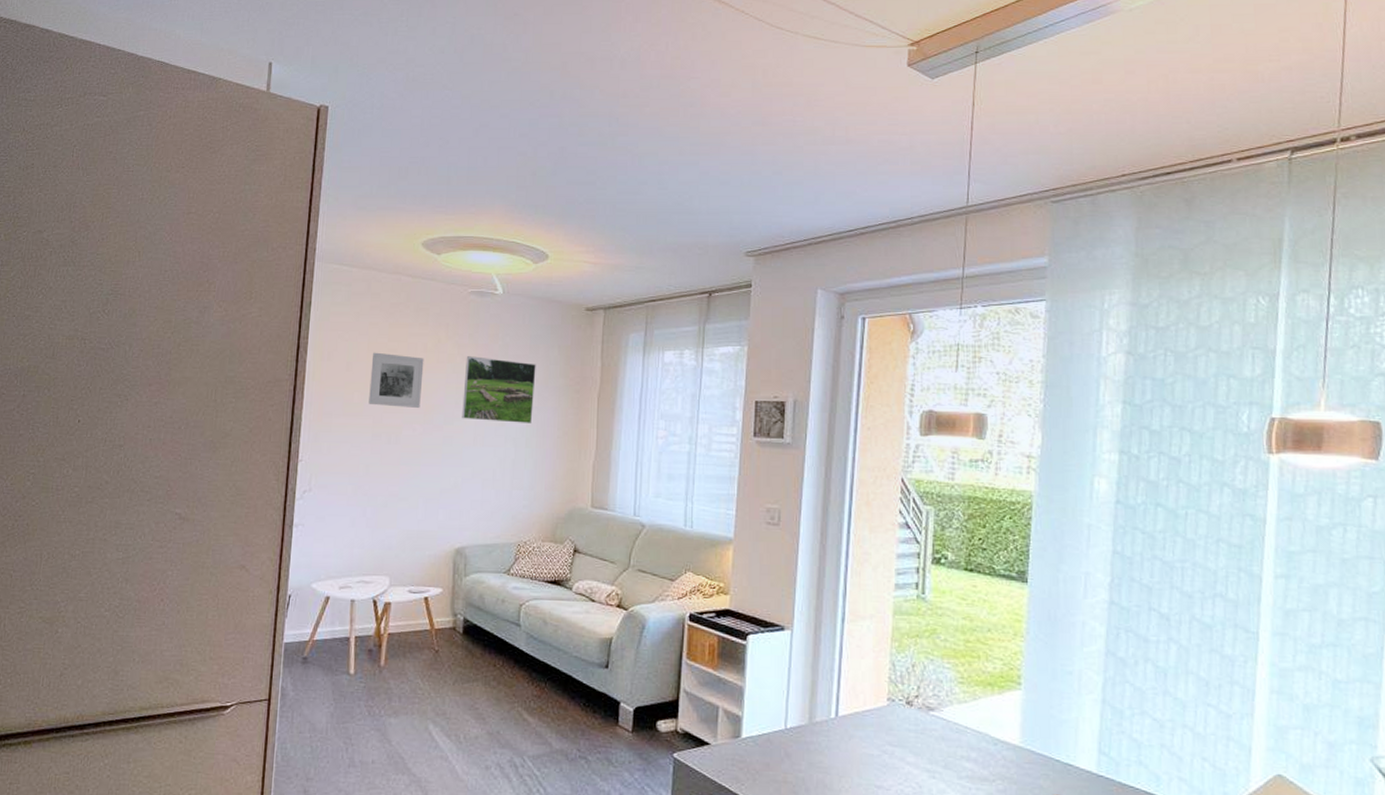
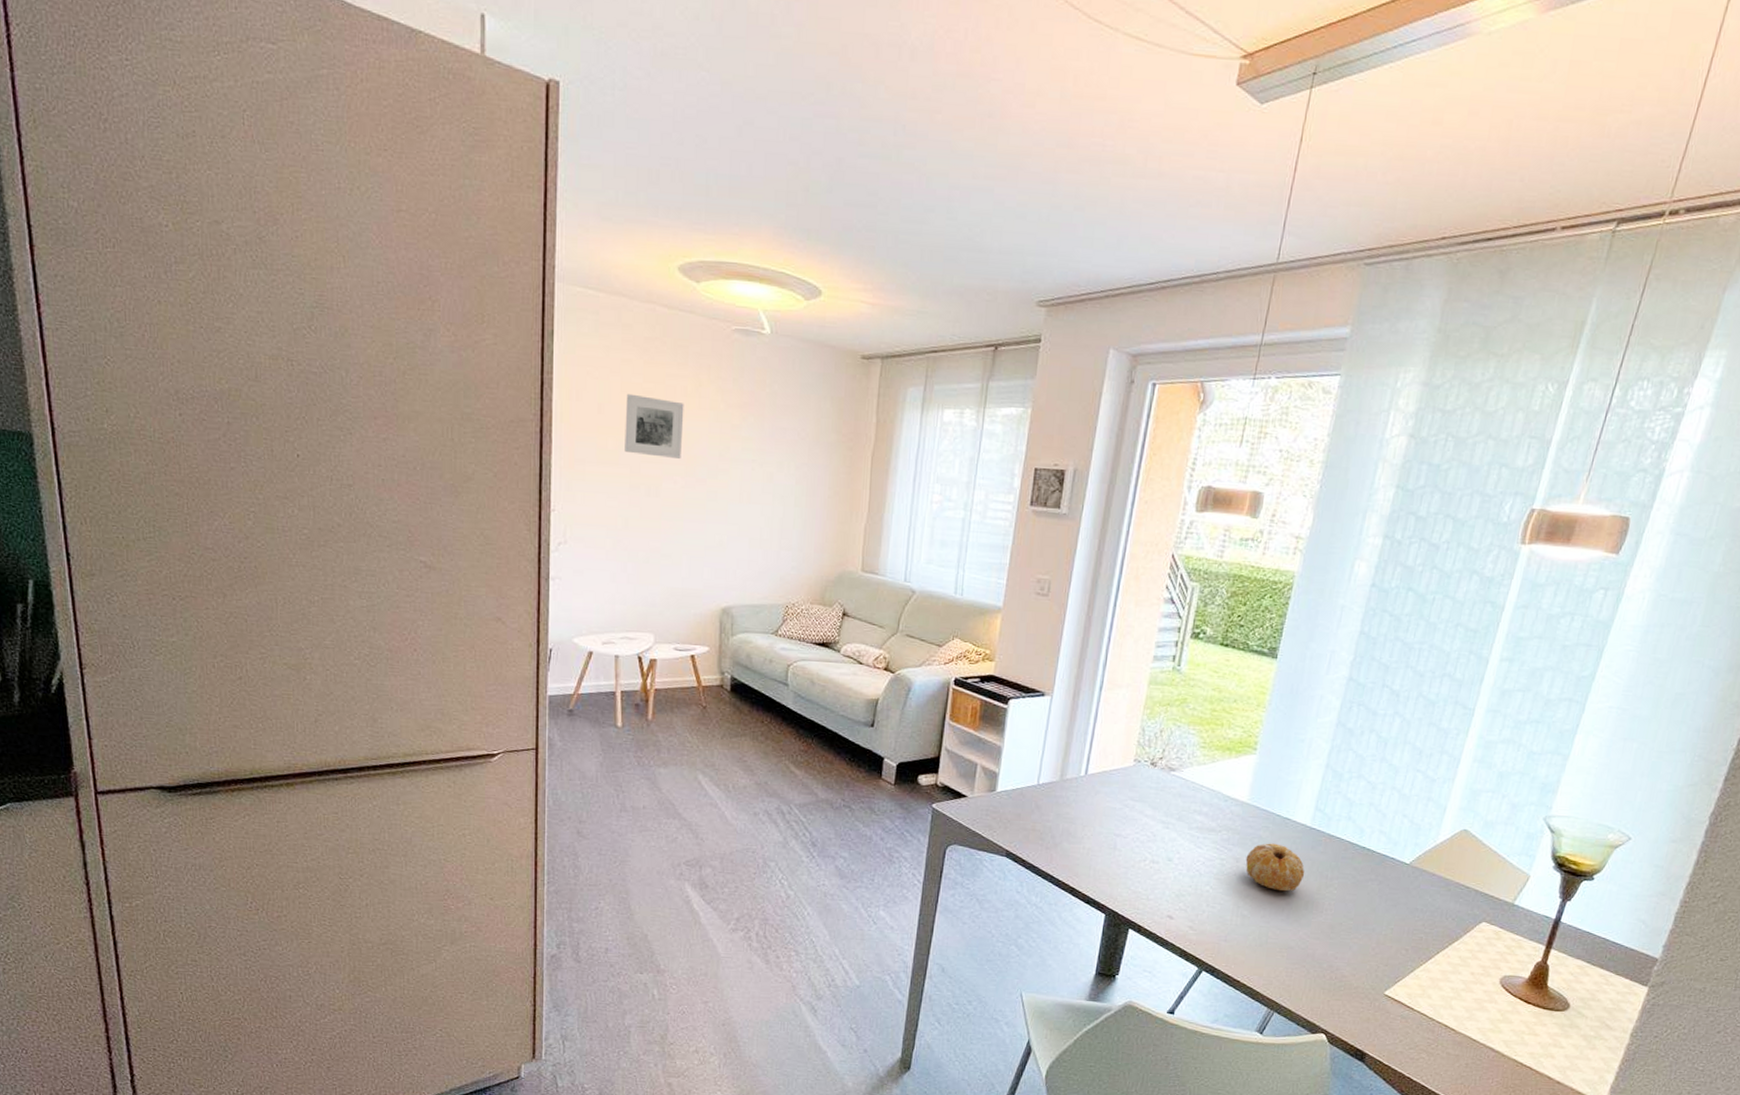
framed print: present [462,356,536,423] -> none [726,403,807,481]

